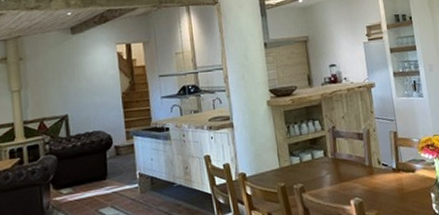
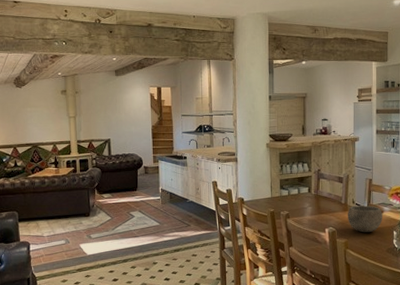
bowl: none [374,164,416,200] -> present [348,205,383,233]

